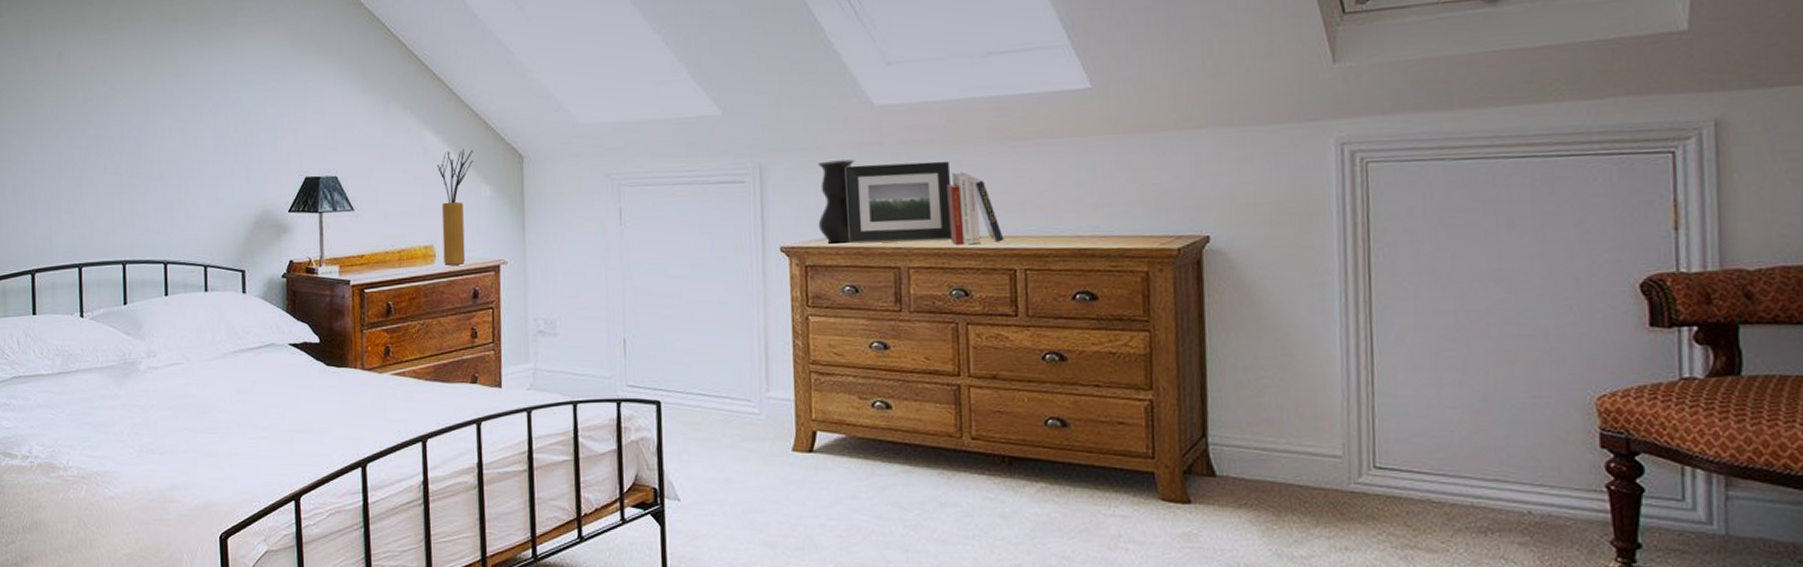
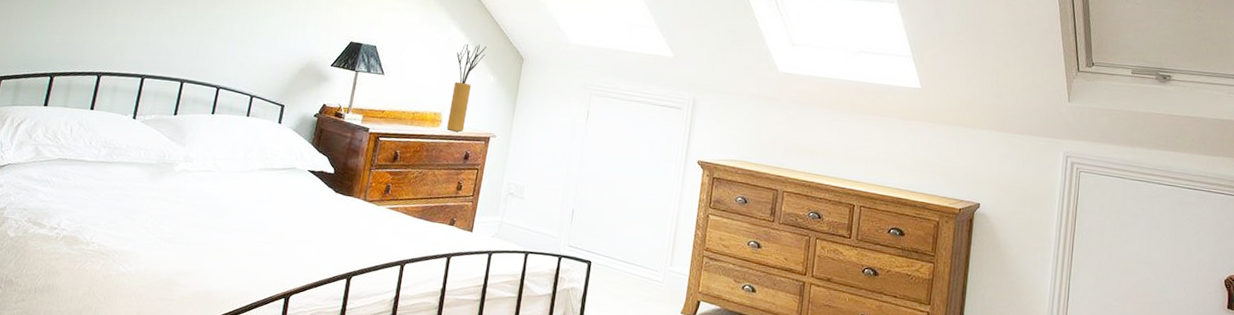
vase: present [818,159,855,244] -> none [727,104,760,166]
picture frame: present [846,161,952,244] -> none [746,111,822,177]
books: present [947,172,1004,246] -> none [814,129,850,184]

